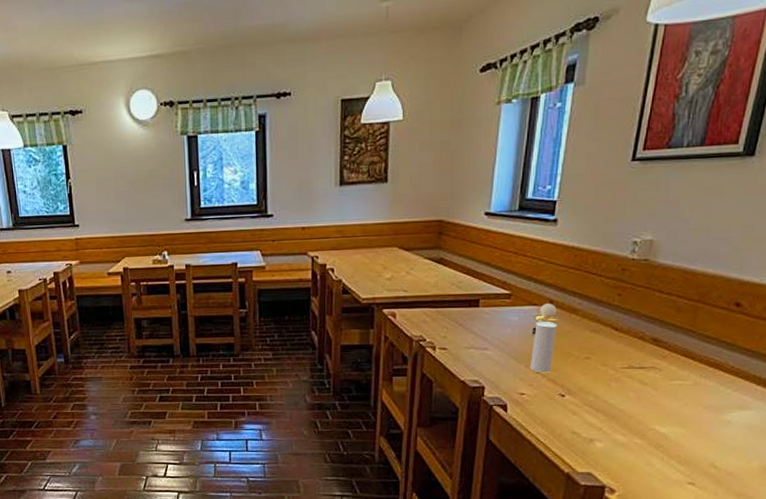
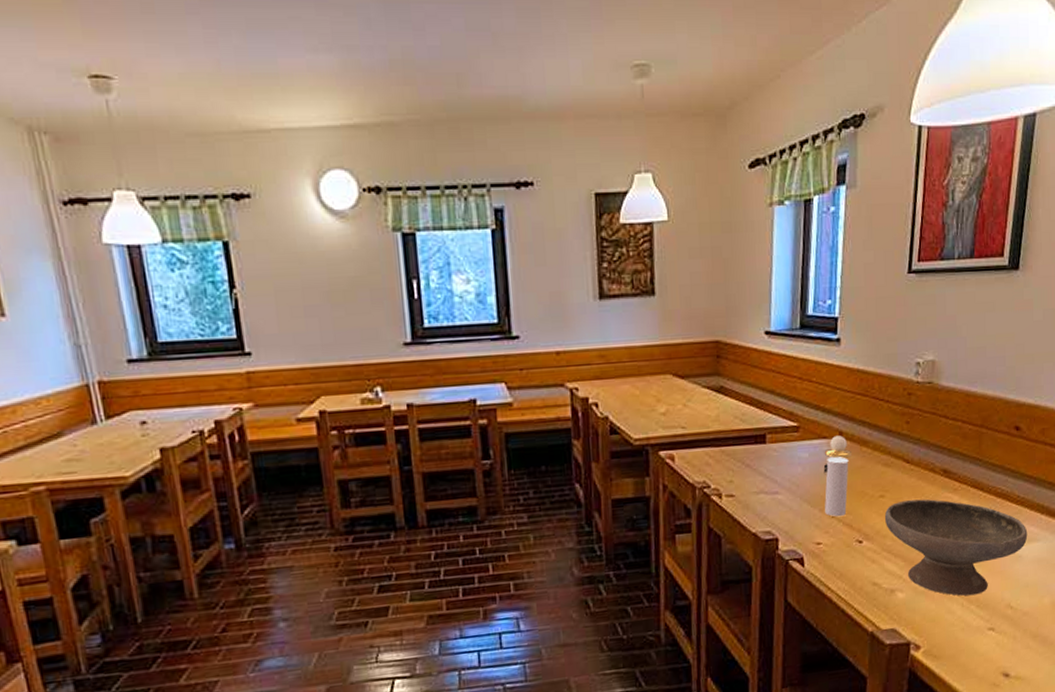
bowl: none [588,363,740,452] -> present [884,499,1028,596]

